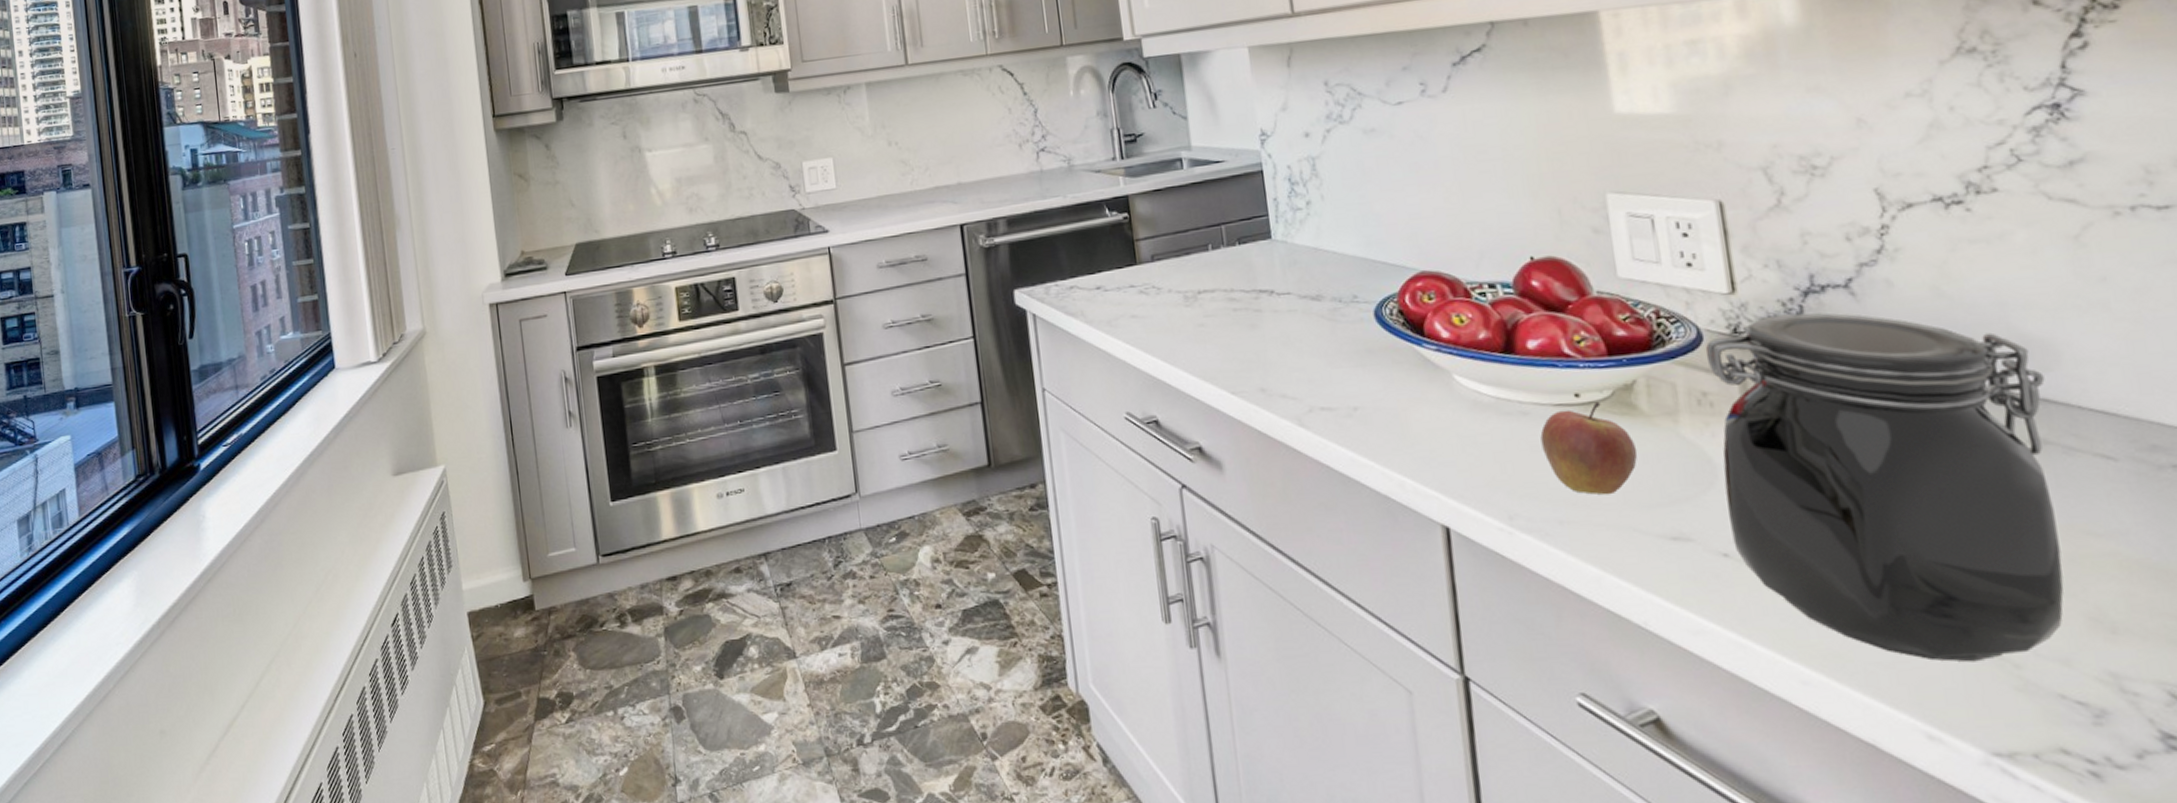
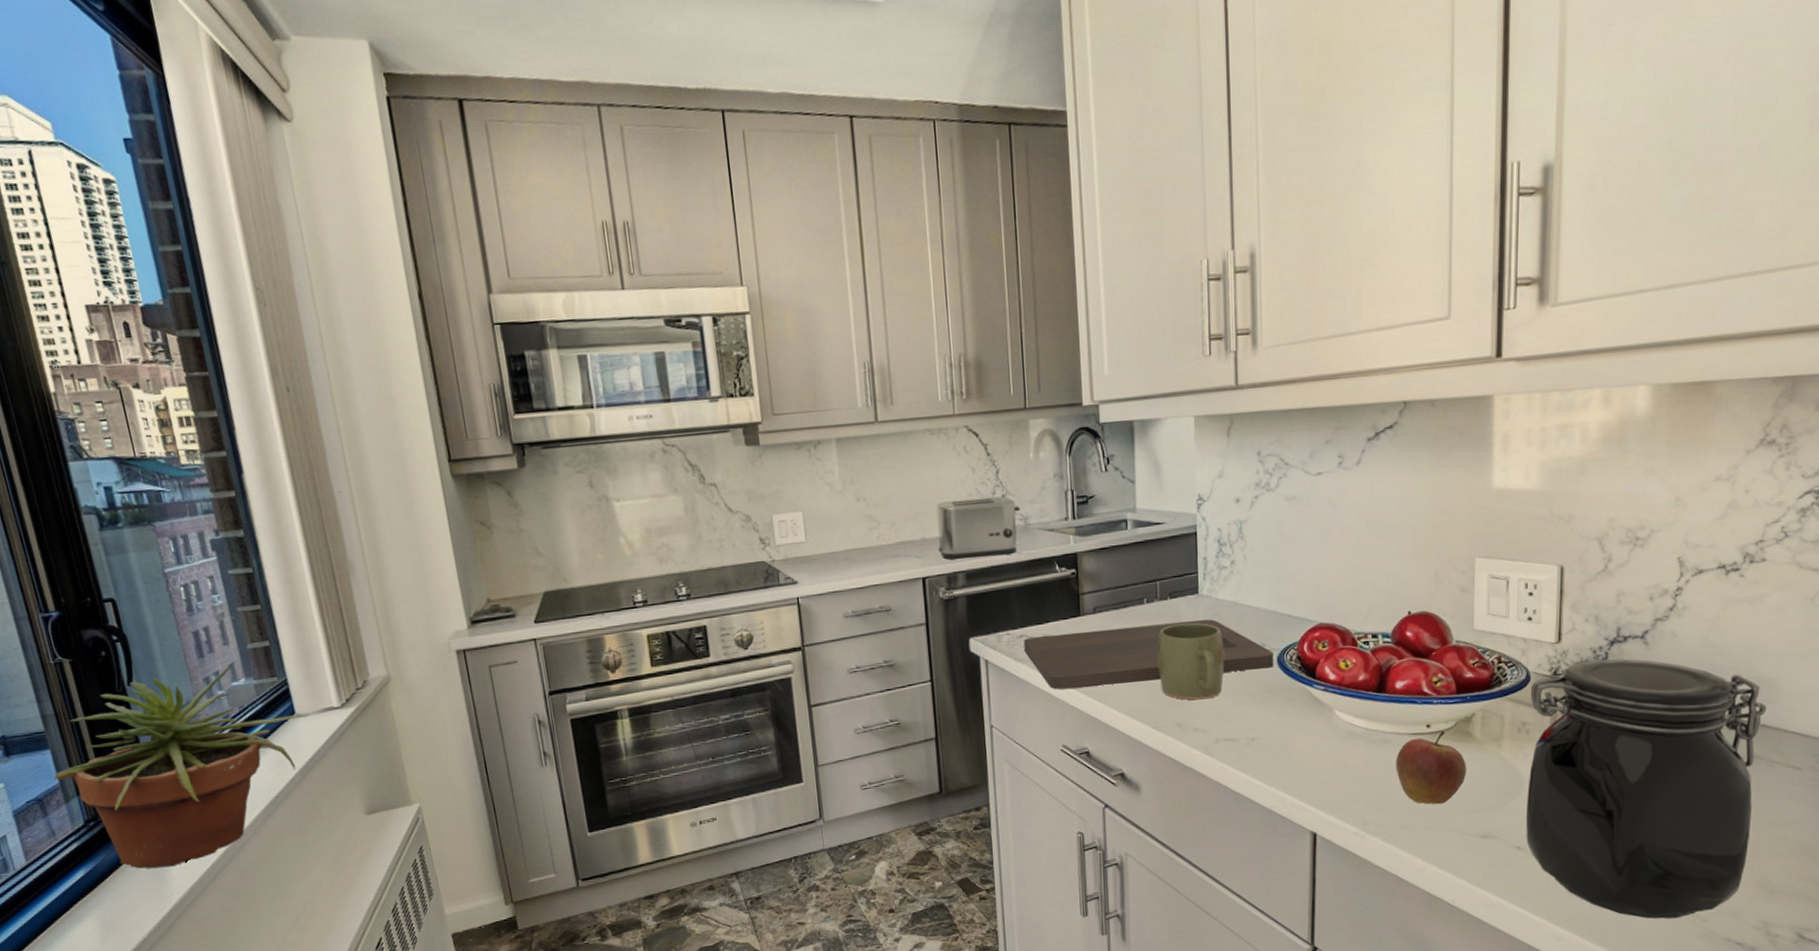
potted plant: none [114,318,349,528] -> present [53,664,310,869]
toaster: none [972,136,1063,206] -> present [936,496,1020,561]
cutting board: none [1074,267,1371,348] -> present [1024,619,1274,690]
mug: none [1228,271,1311,362] -> present [1157,622,1225,701]

